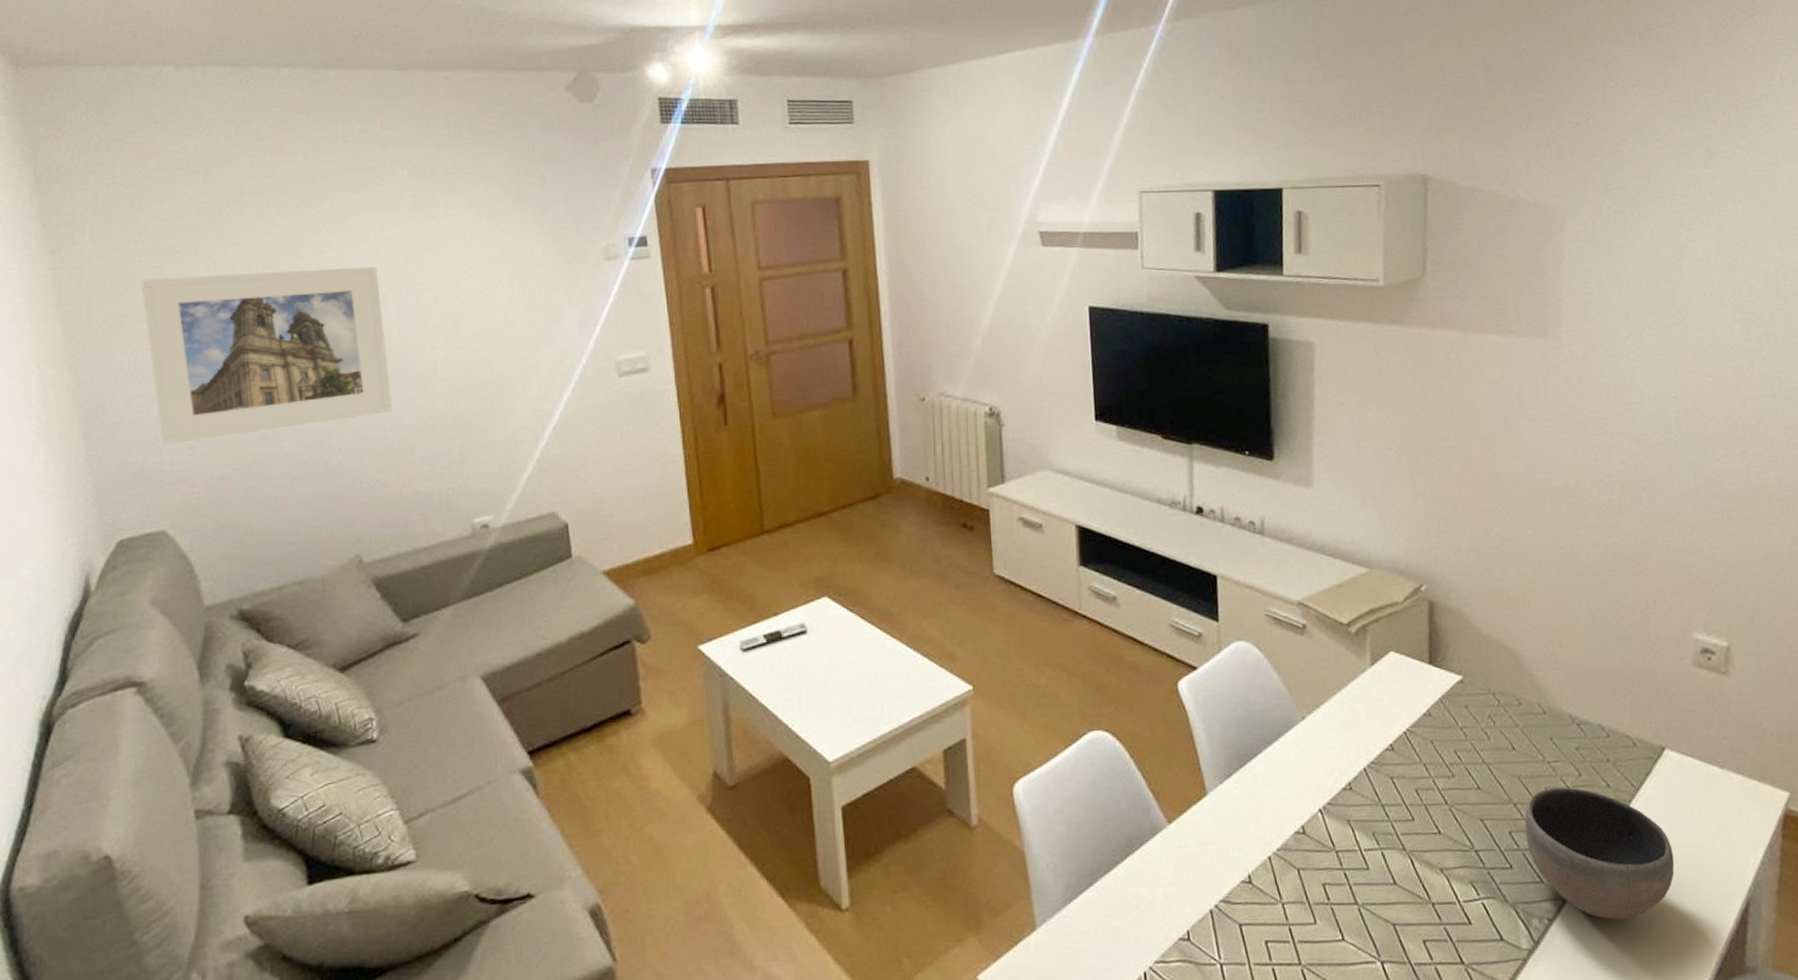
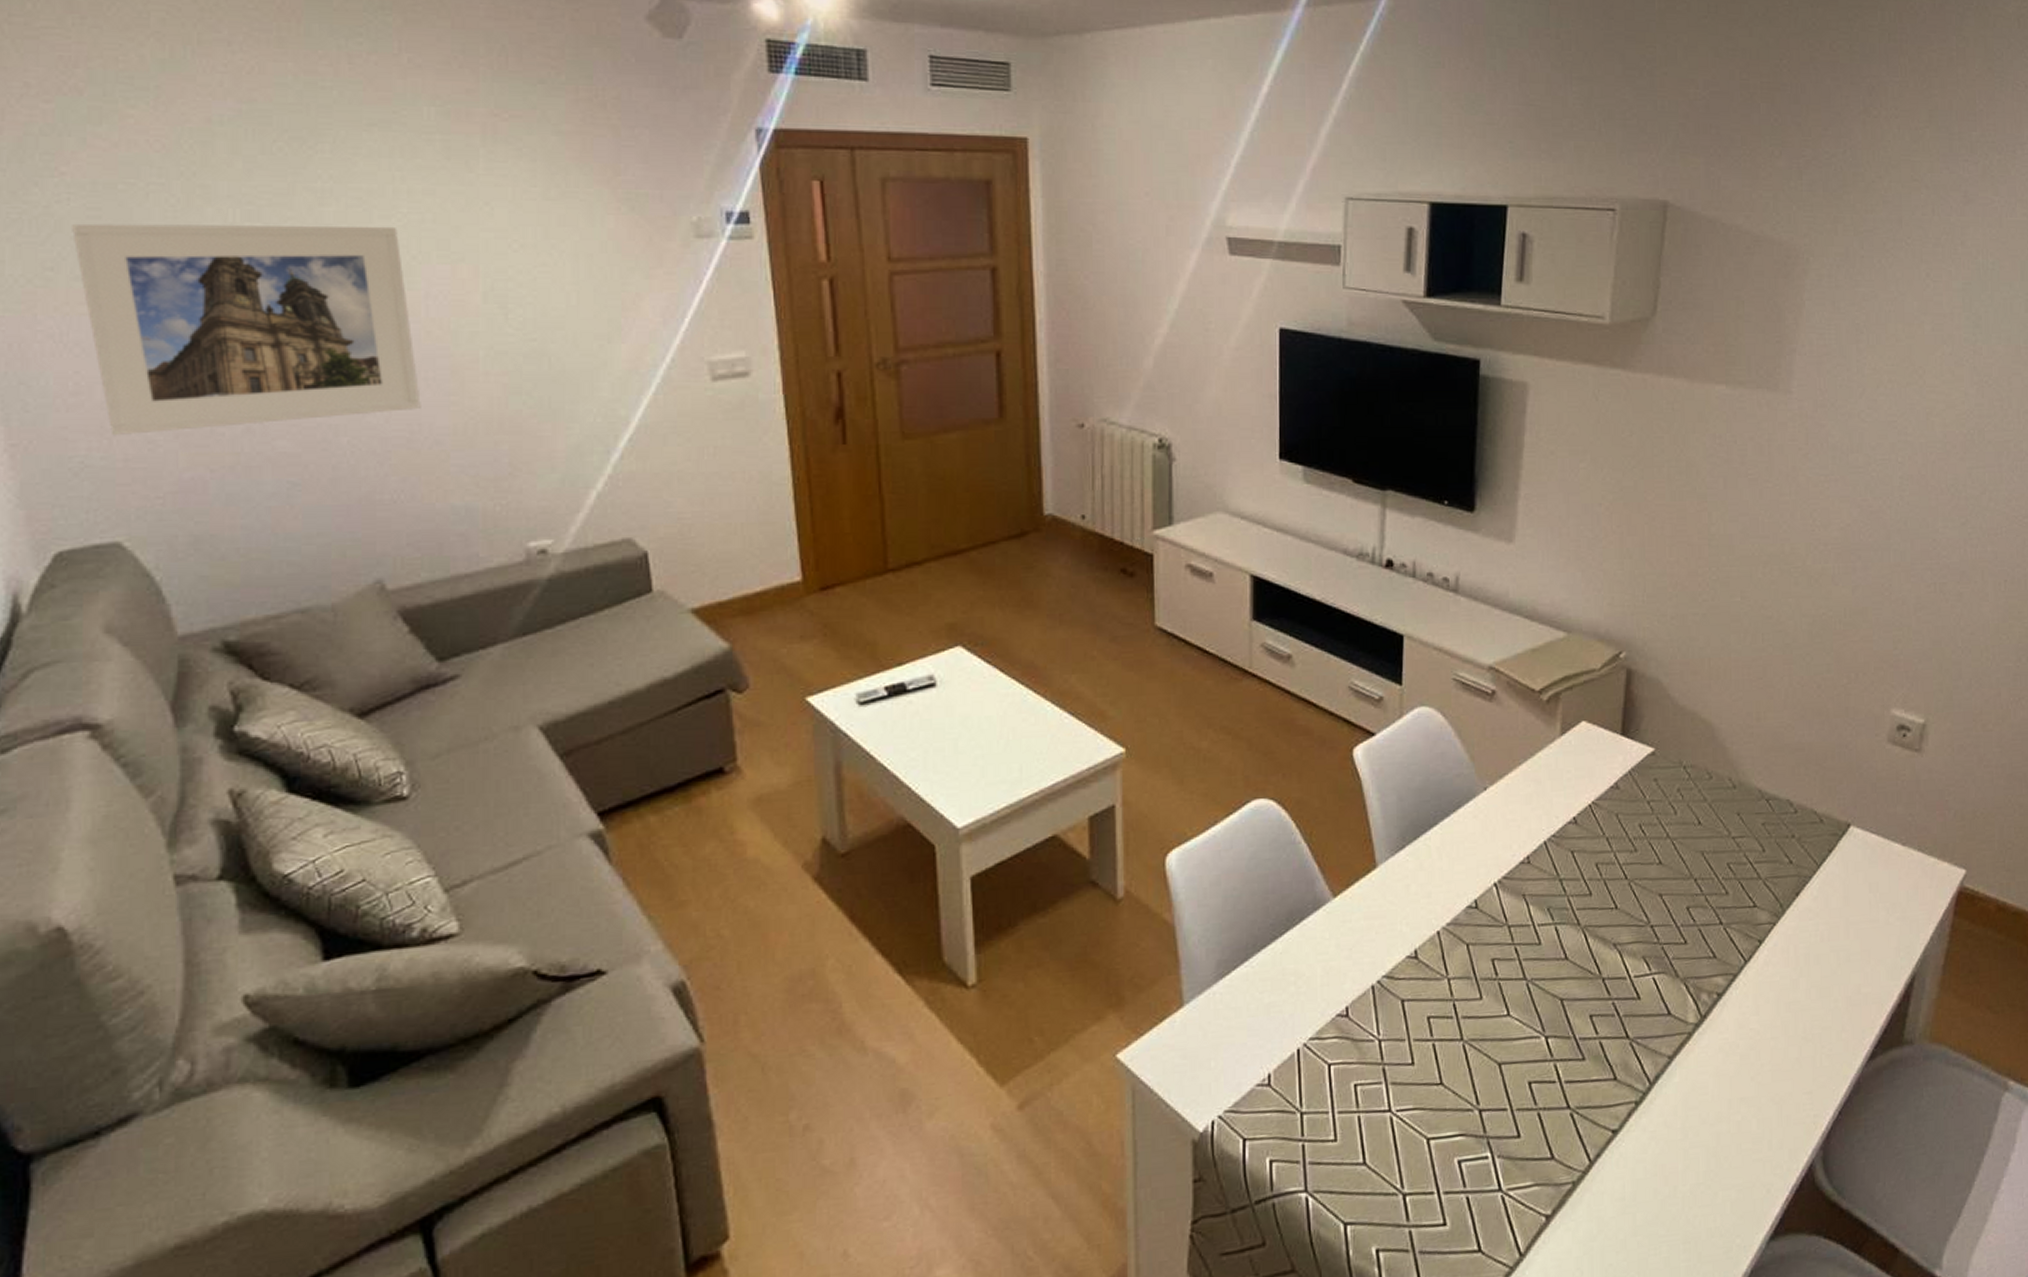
bowl: present [1525,787,1675,920] -> none [1703,863,1847,994]

